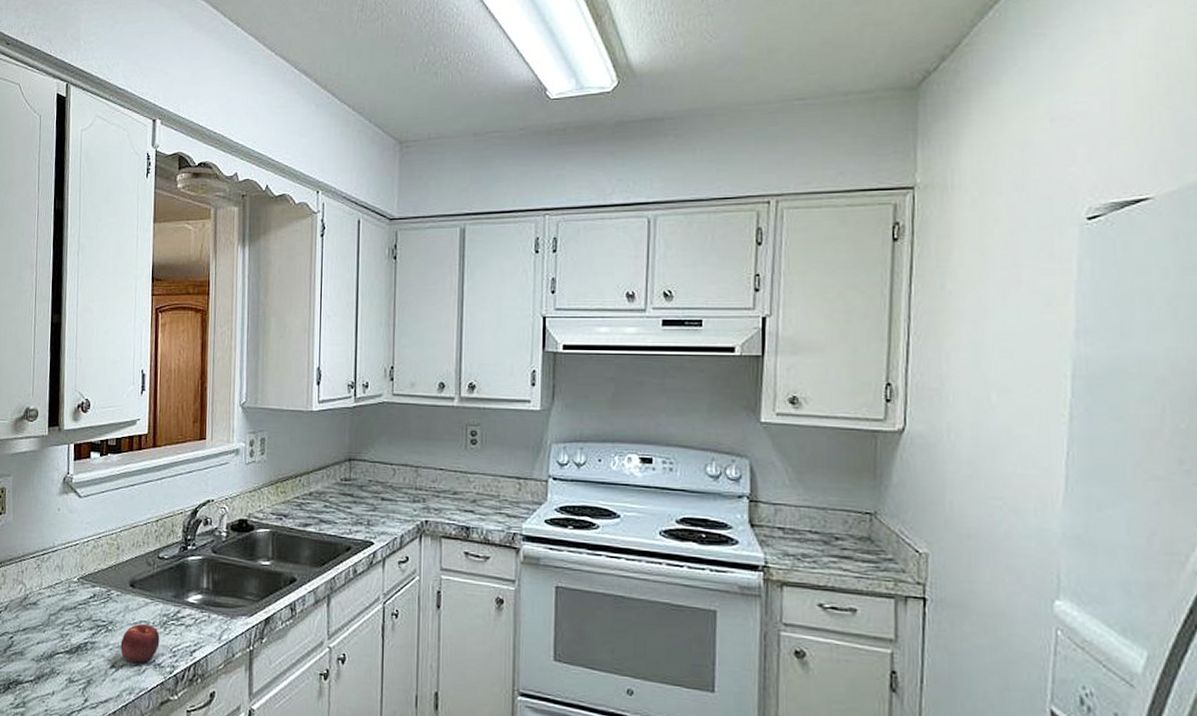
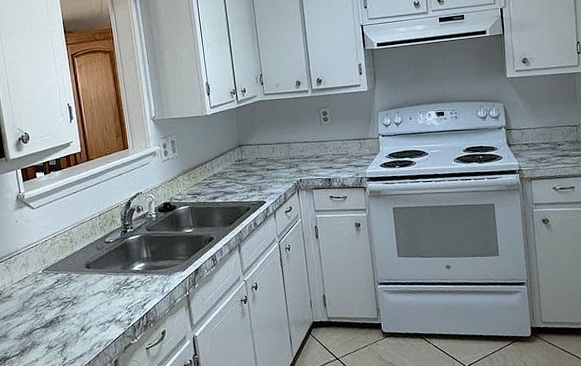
apple: present [120,623,160,664] -> none [85,292,117,324]

